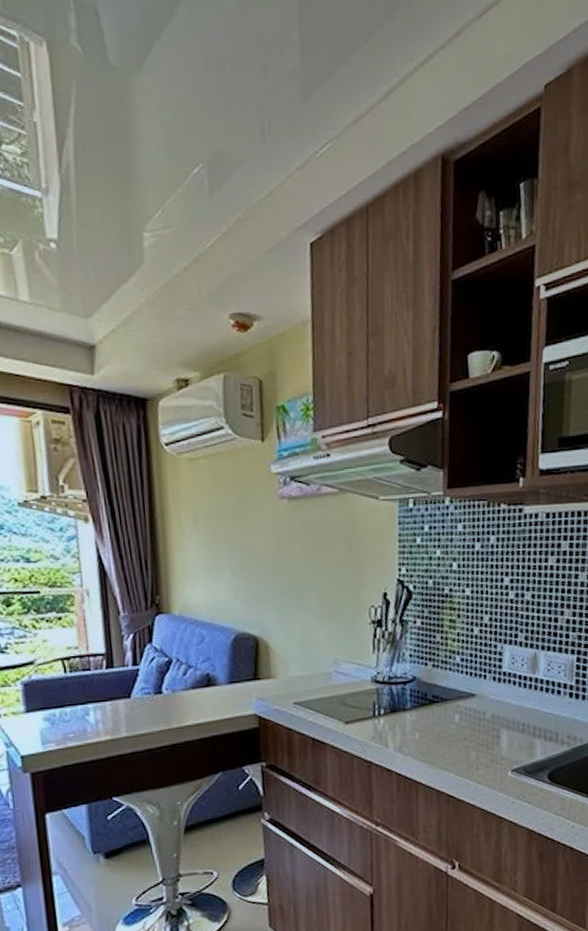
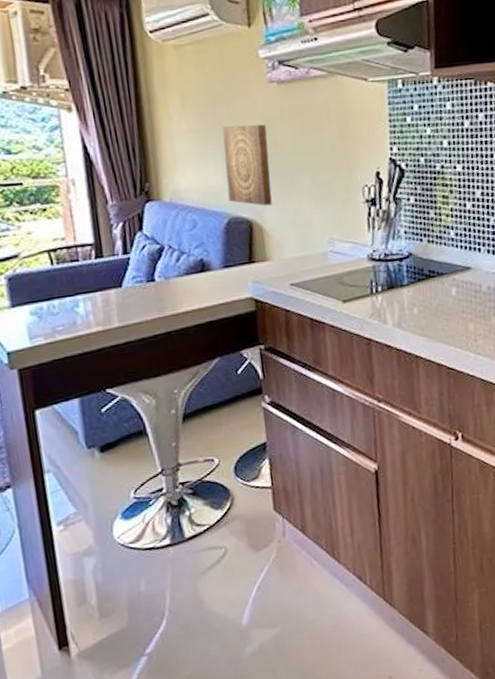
wall art: none [232,540,279,623] -> present [222,124,272,206]

